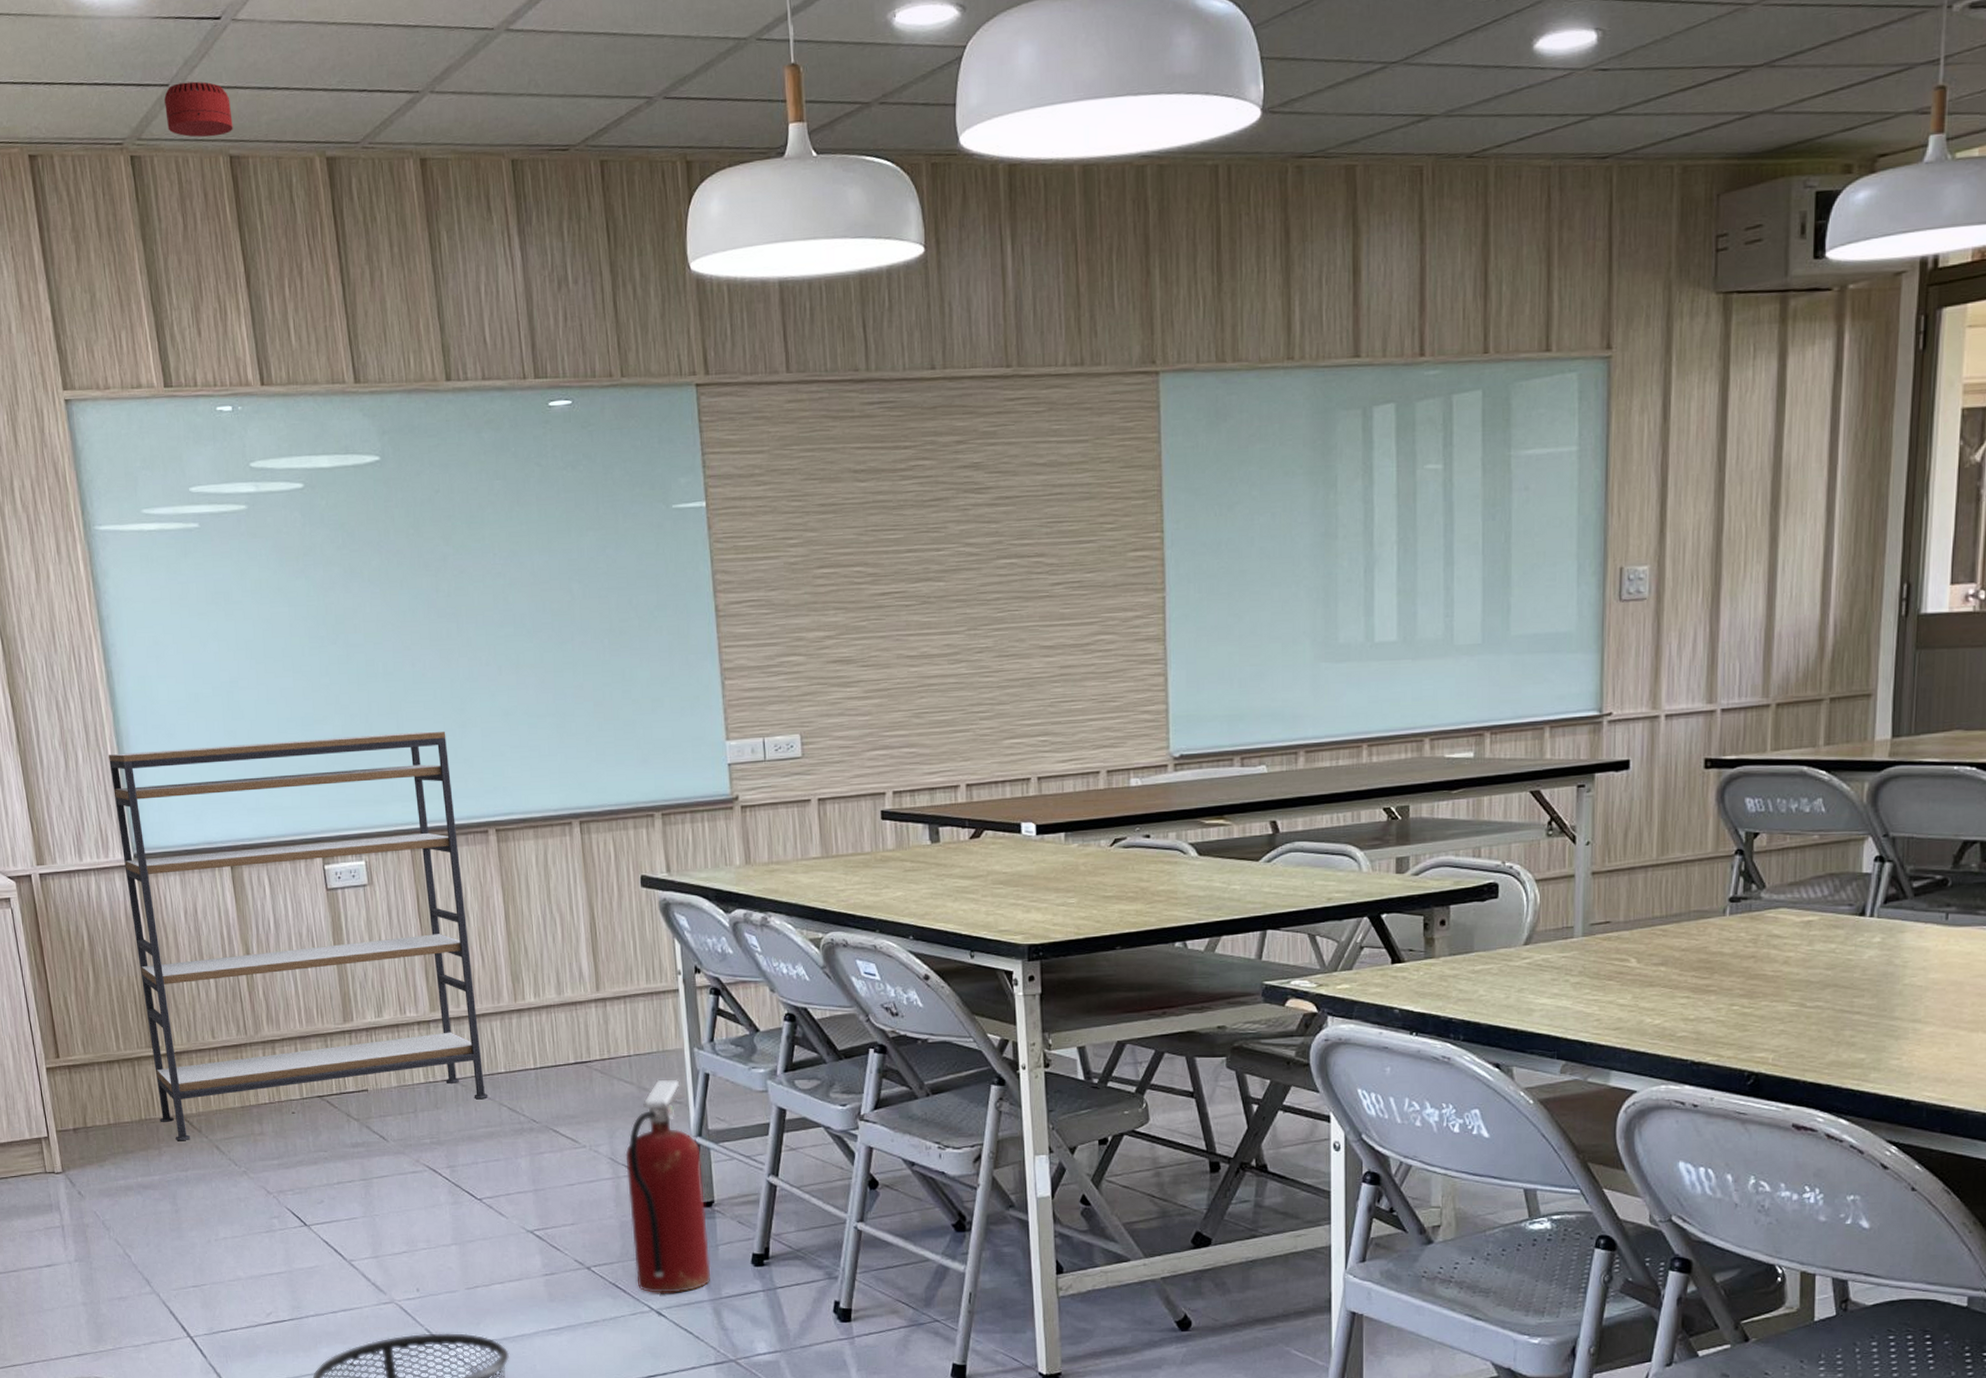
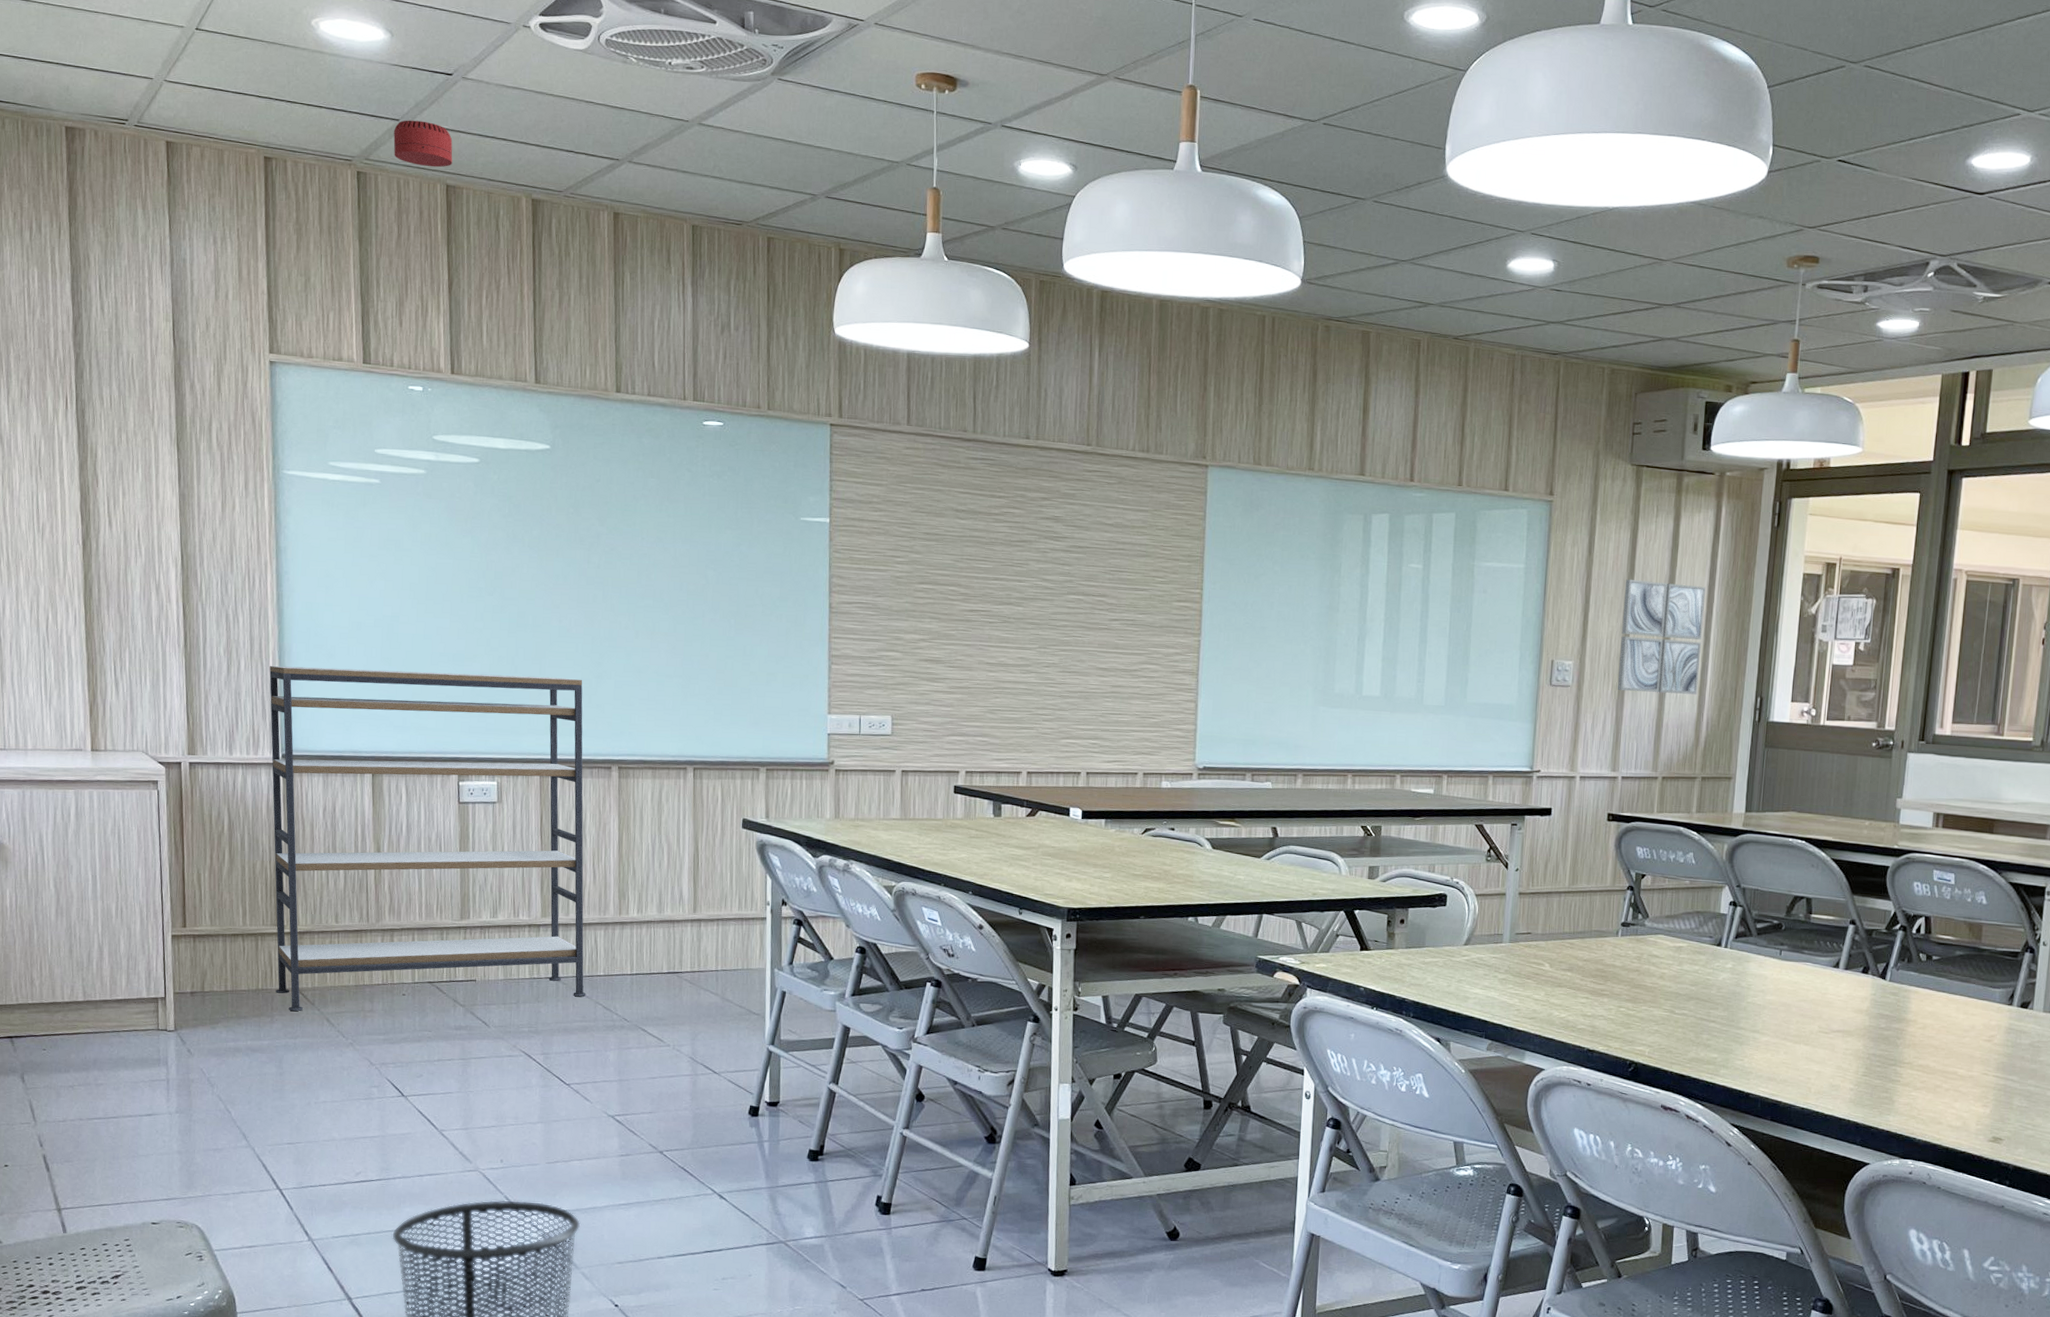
fire extinguisher: present [625,1079,711,1294] -> none [703,993,772,1180]
wall art: none [1709,444,1826,597] -> present [1617,579,1706,695]

